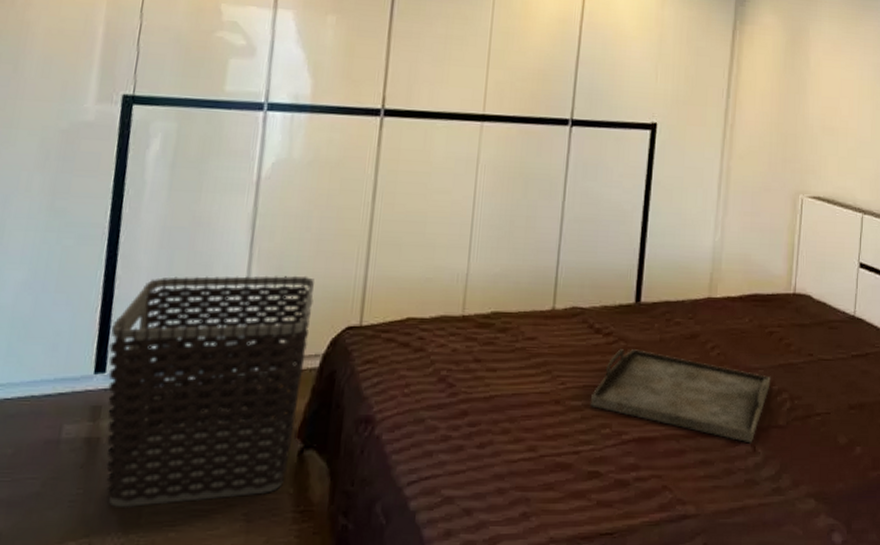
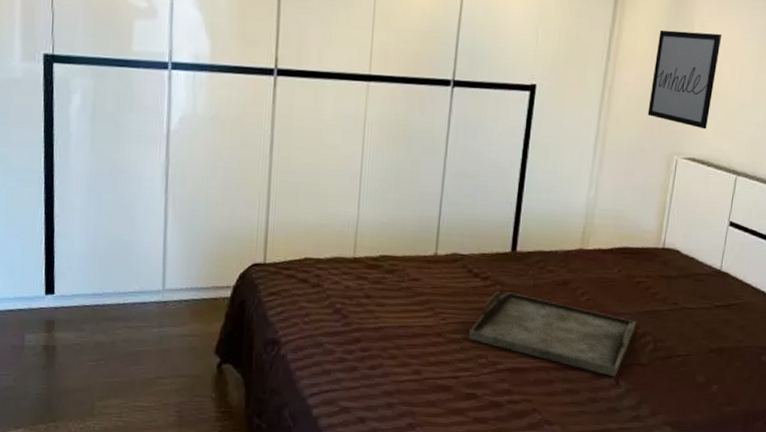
clothes hamper: present [106,275,314,509] -> none [55,216,223,402]
wall art: none [770,67,838,167] -> present [647,29,723,130]

